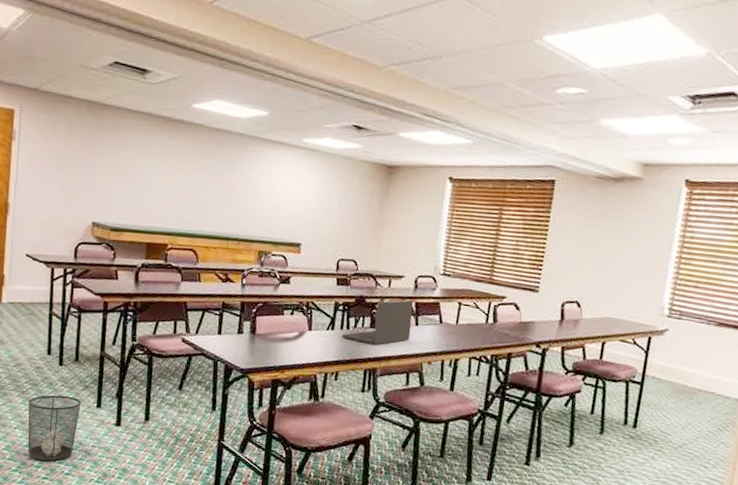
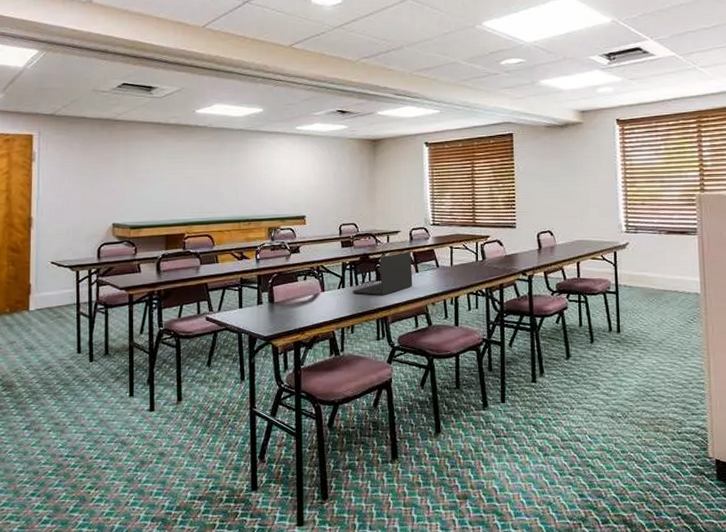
waste bin: present [28,395,81,462] -> none [61,390,114,460]

